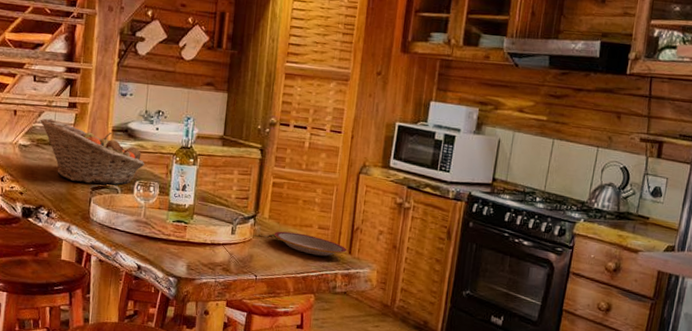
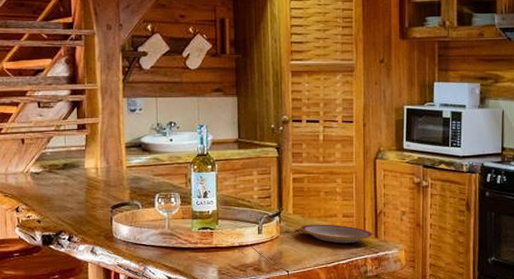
fruit basket: present [40,118,145,185] -> none [49,143,163,203]

